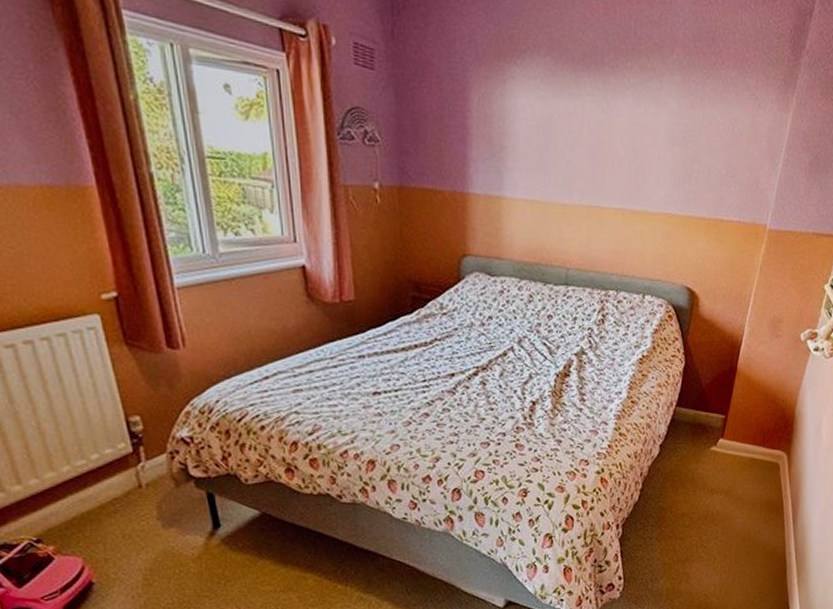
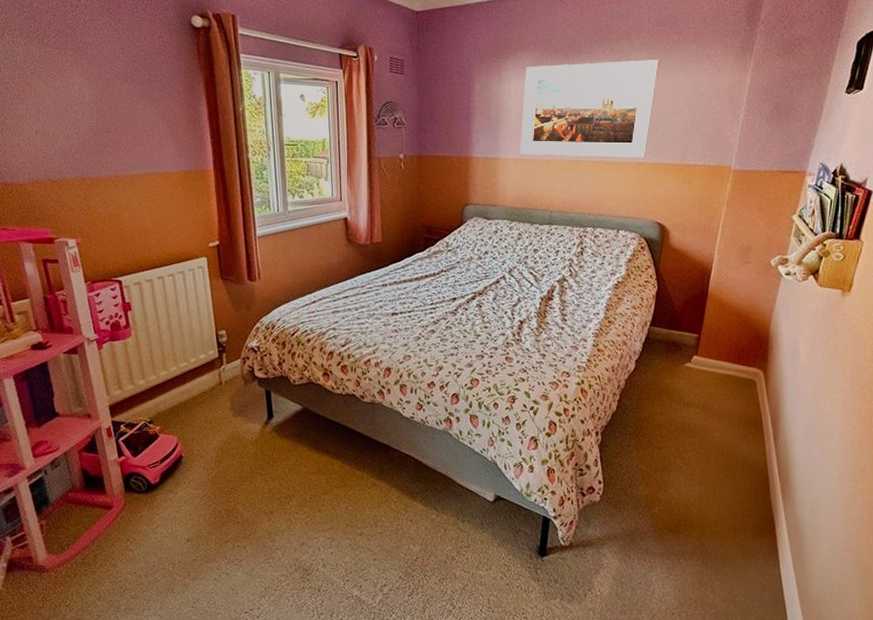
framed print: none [530,76,694,209] -> present [520,59,659,158]

